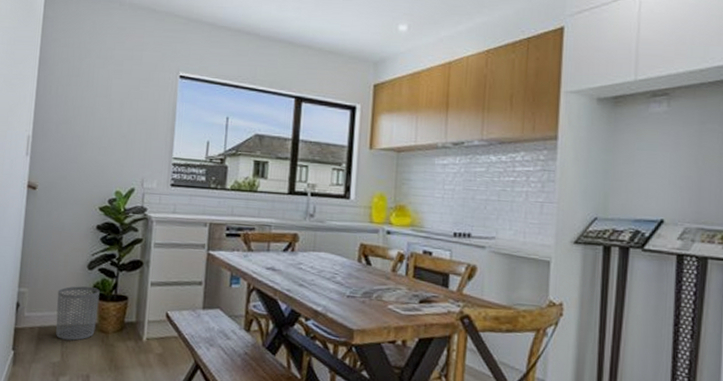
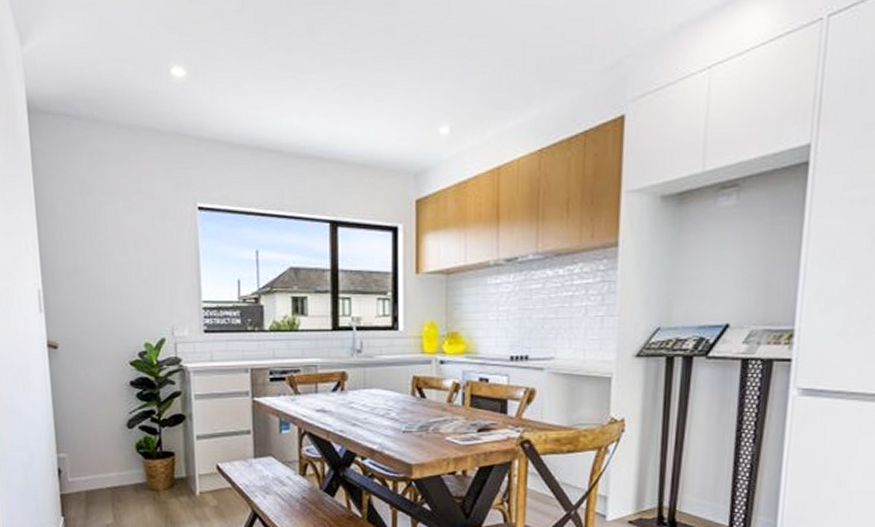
waste bin: present [56,286,100,341] -> none [99,446,145,501]

